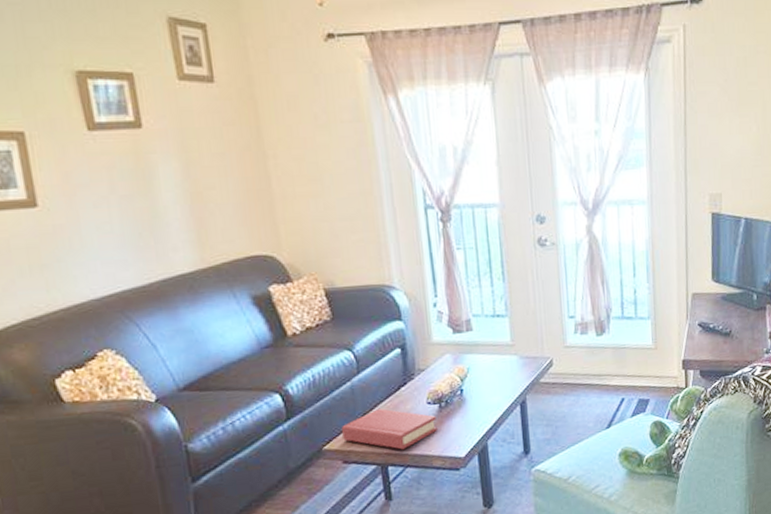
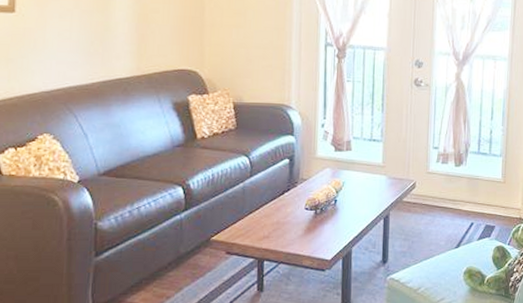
hardback book: present [342,408,437,450] -> none [229,209,311,247]

